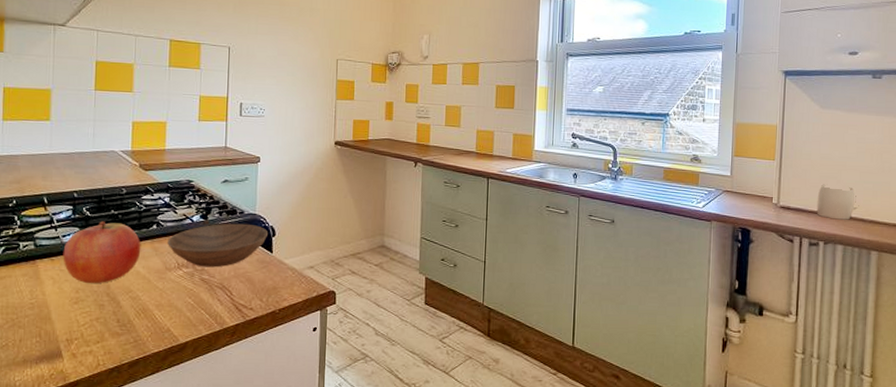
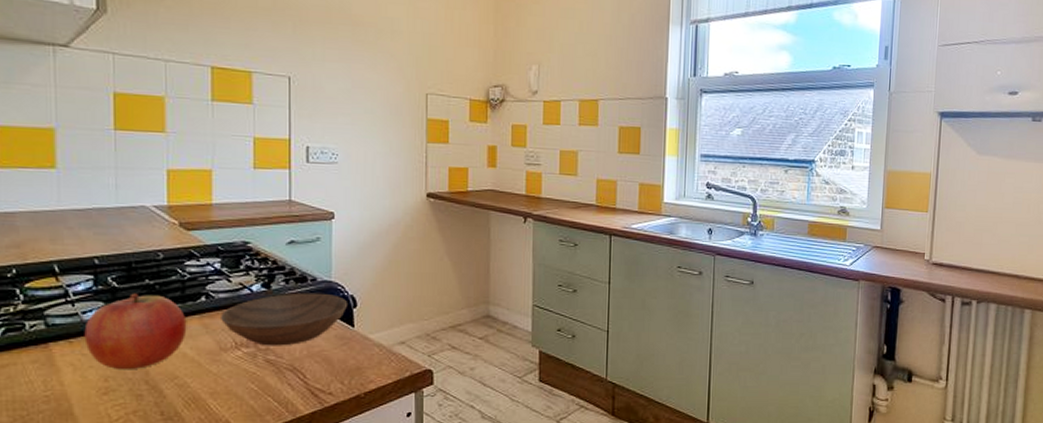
mug: present [816,184,859,220] -> none [970,238,1014,277]

